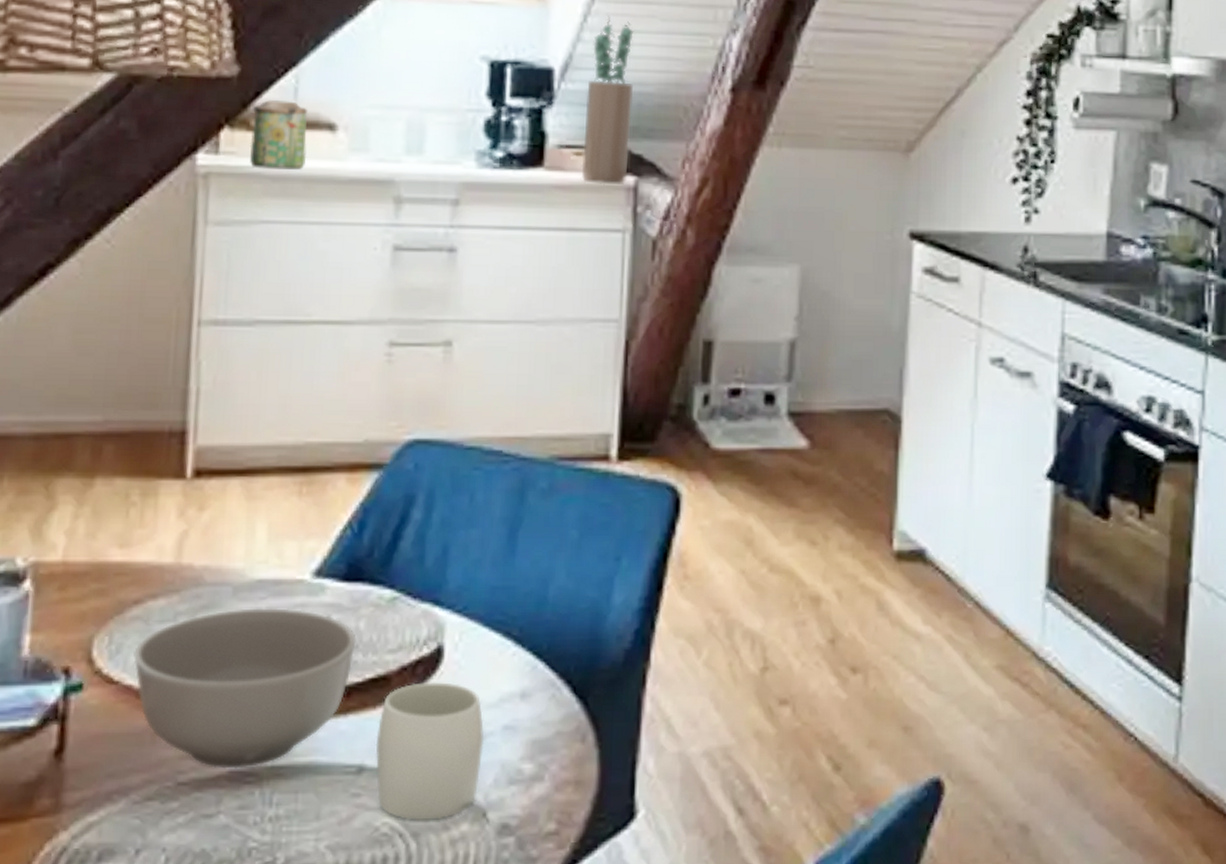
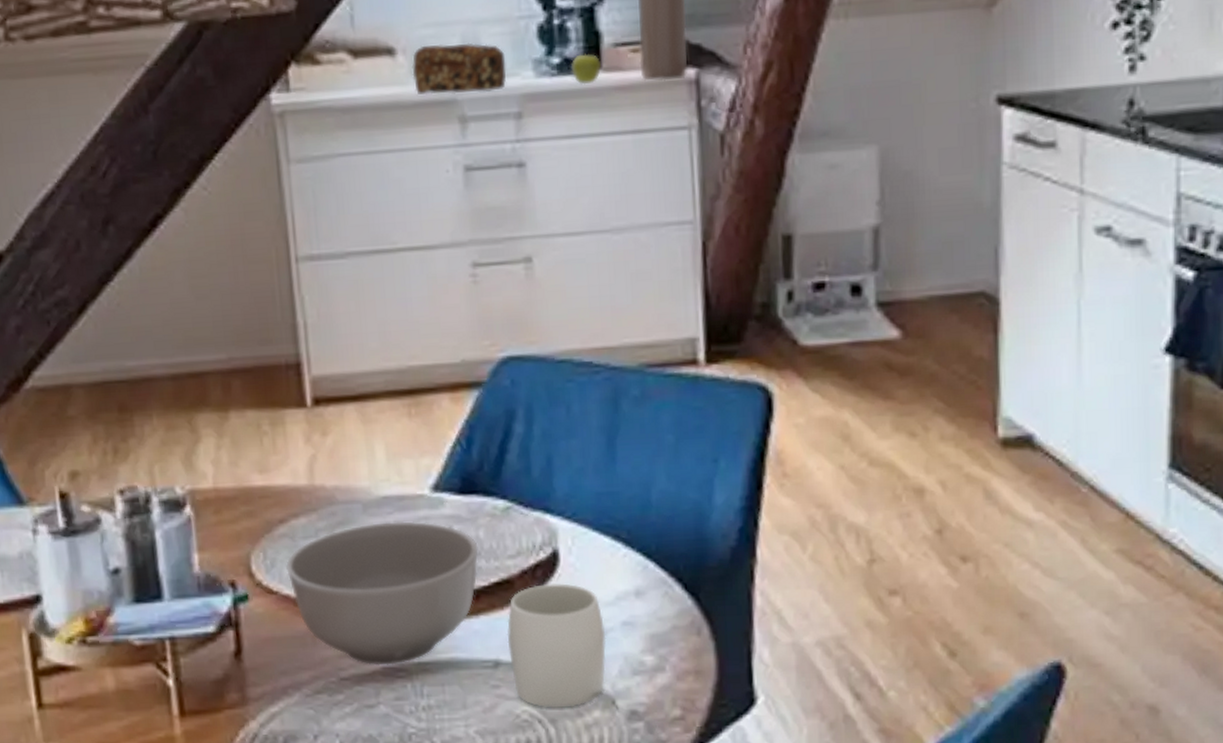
canister: present [249,100,308,170] -> none [314,29,372,102]
bread loaf: none [351,126,449,176] -> present [412,42,507,95]
fruit: none [513,151,543,180] -> present [571,54,601,85]

